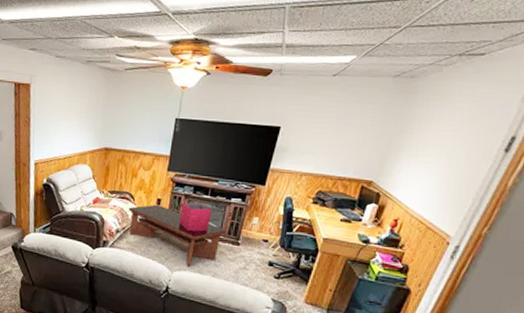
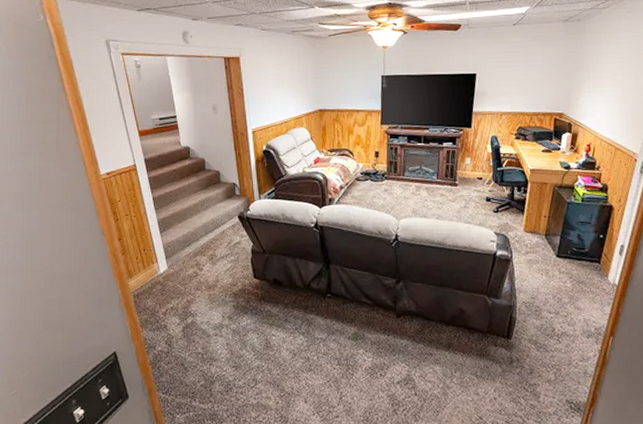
coffee table: present [128,204,226,267] -> none [349,157,443,213]
storage bin: present [179,202,212,232] -> none [398,151,428,178]

